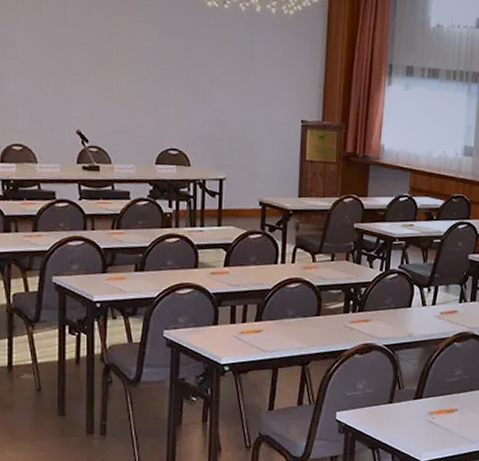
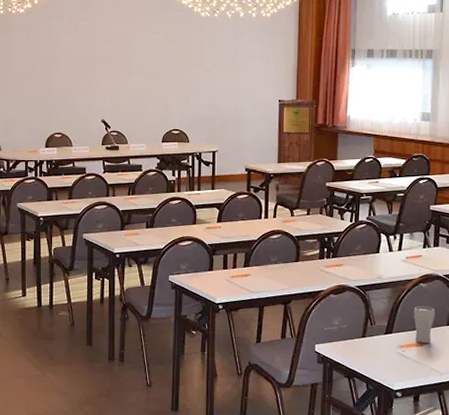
drinking glass: none [445,368,469,409] -> present [413,306,435,343]

